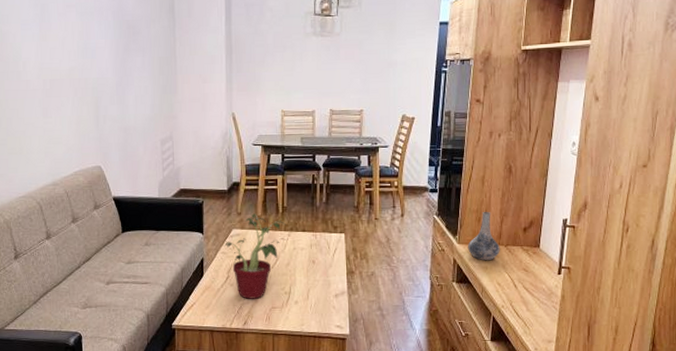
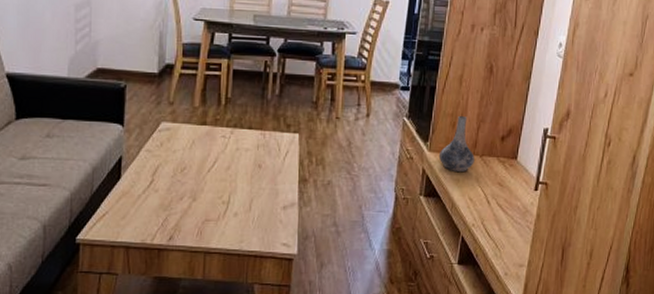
potted plant: present [223,213,287,299] -> none [149,104,230,209]

